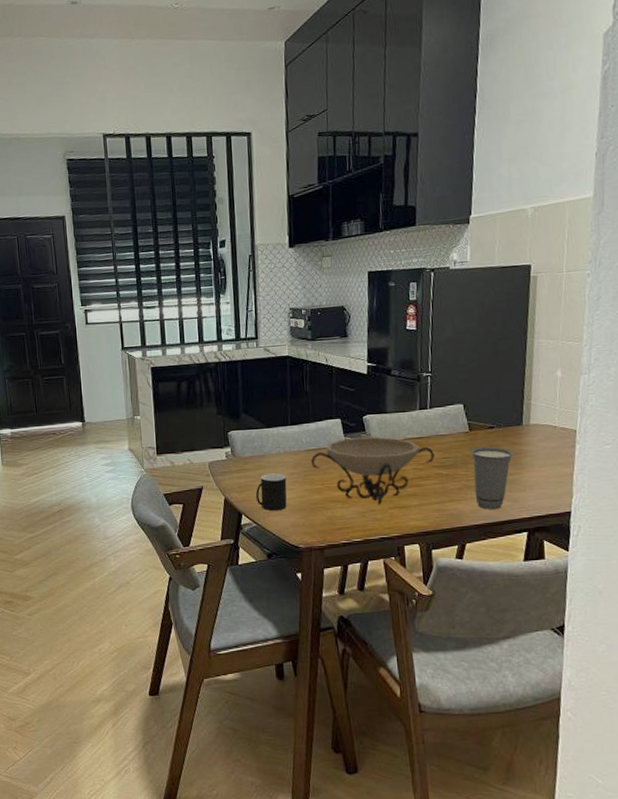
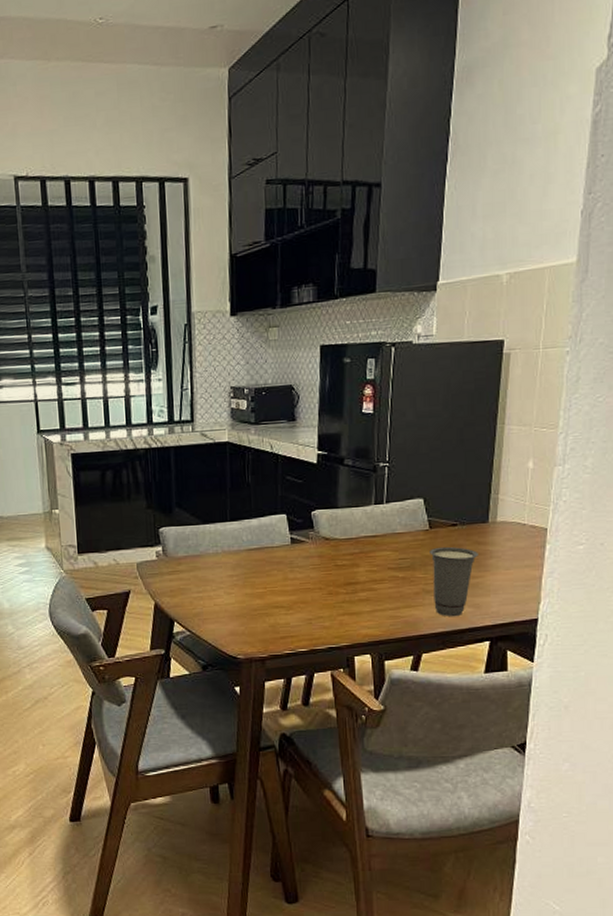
cup: present [256,473,287,511] -> none [190,575,225,618]
decorative bowl: present [311,437,435,505] -> none [252,535,390,611]

